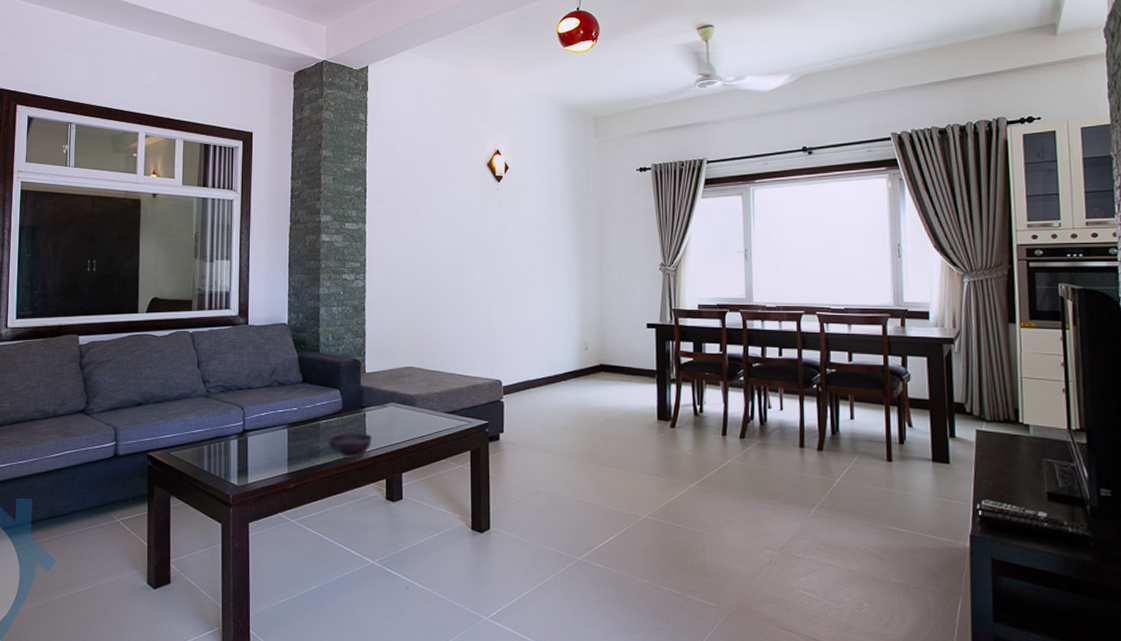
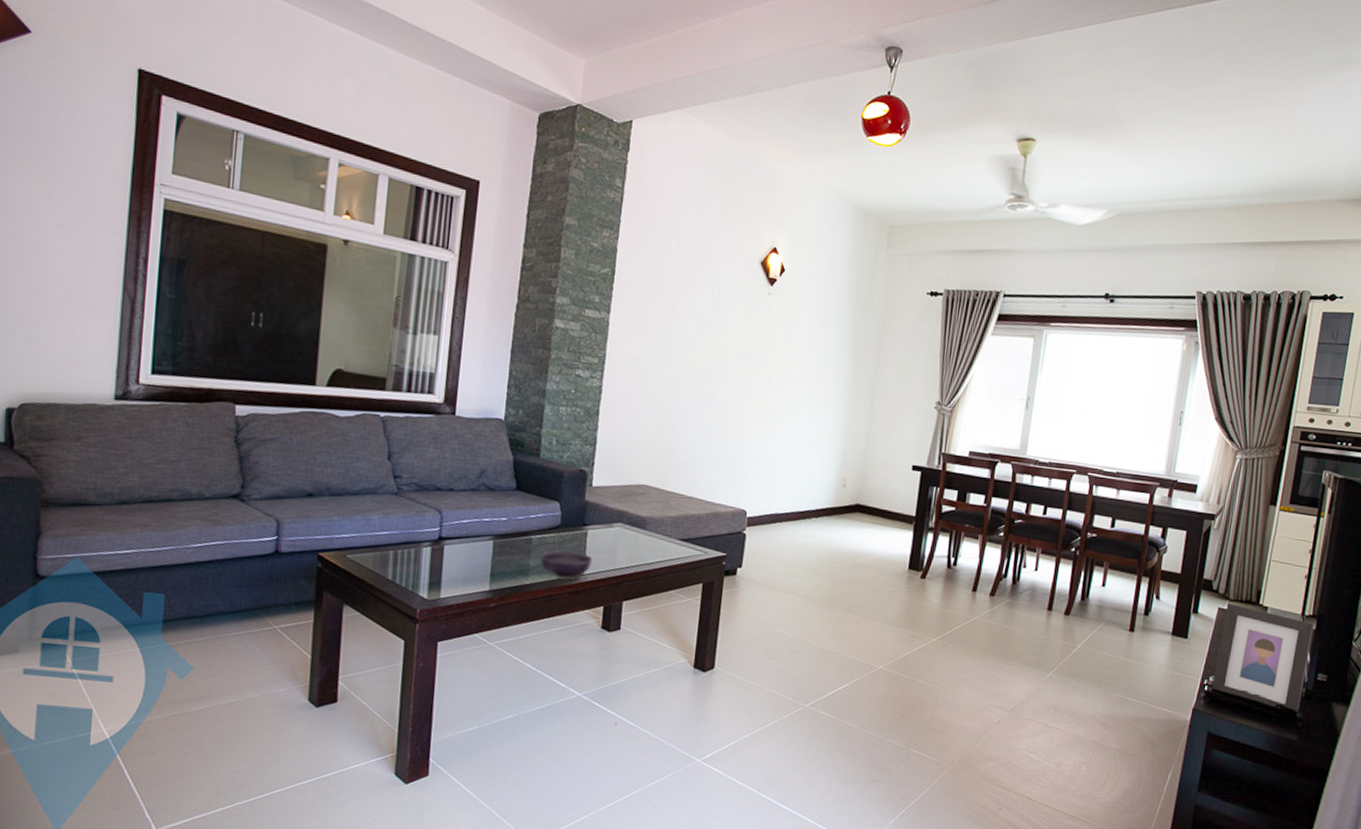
picture frame: none [984,424,1088,538] -> present [1211,602,1314,719]

